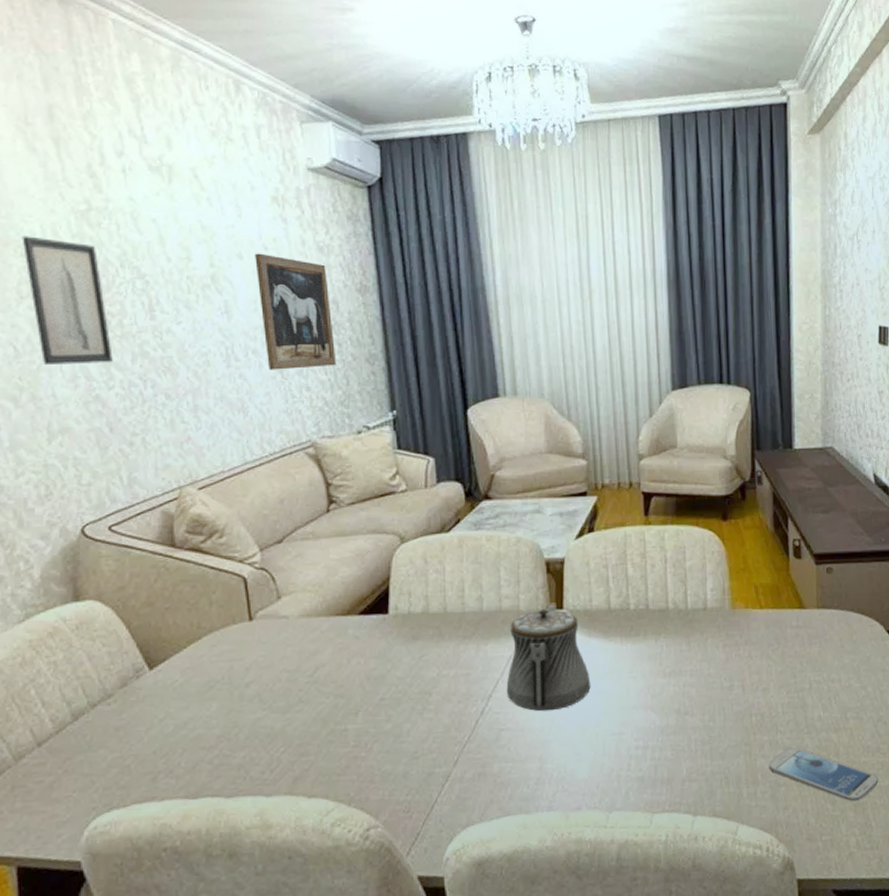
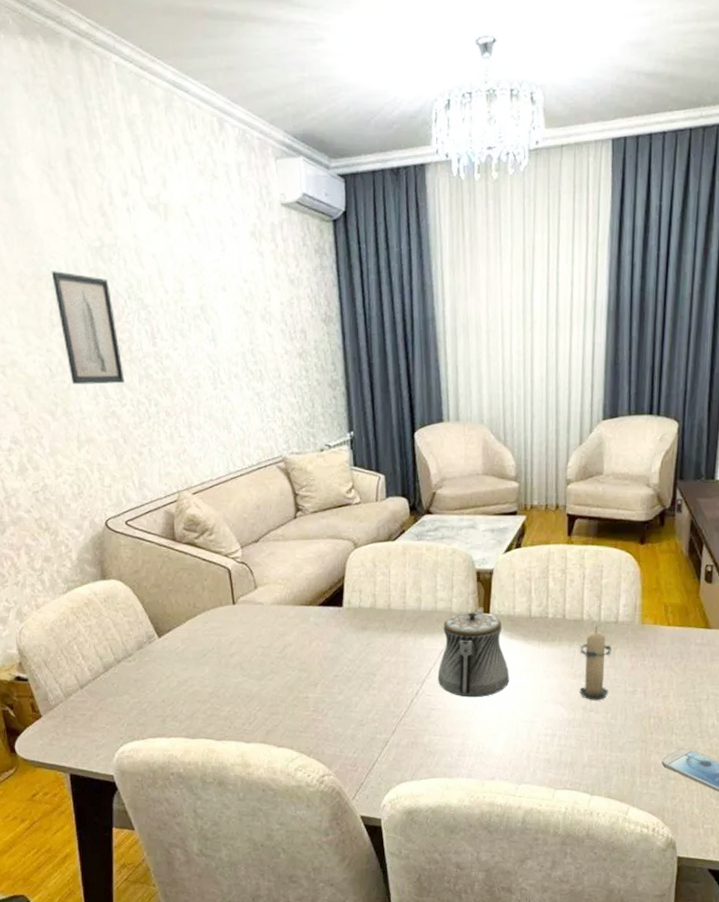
wall art: present [255,253,337,370] -> none [237,285,304,393]
candle: none [667,614,704,701] -> present [579,626,613,700]

